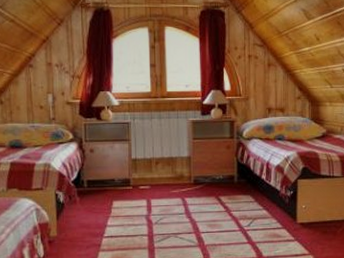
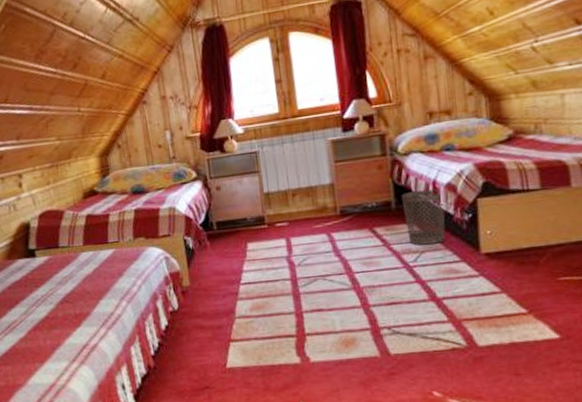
wastebasket: none [242,169,274,213] -> present [401,189,445,245]

